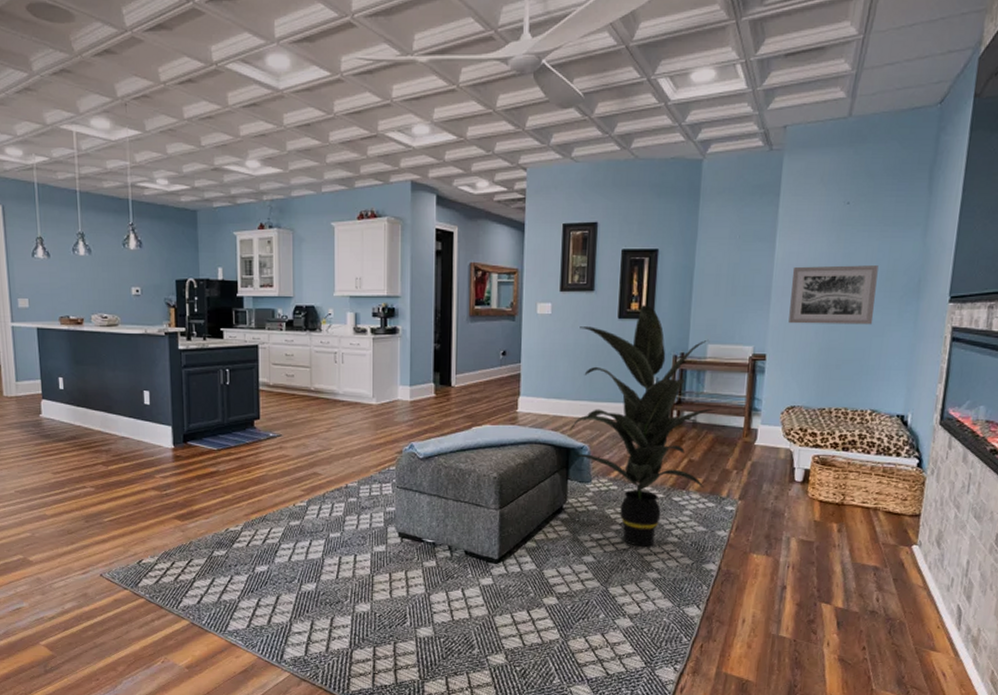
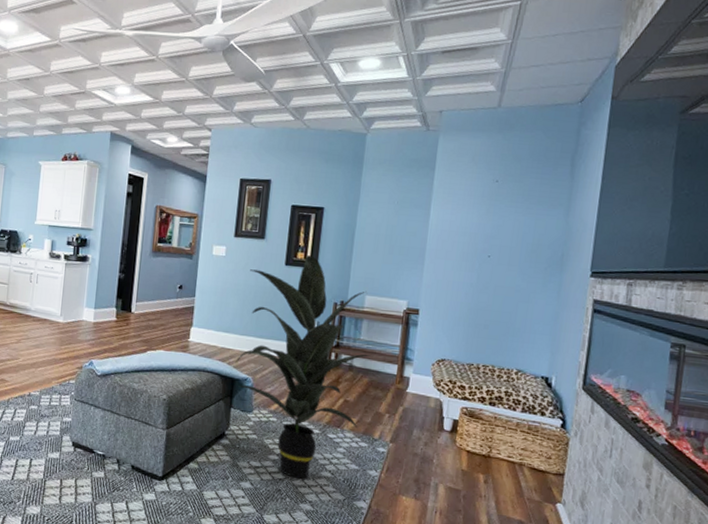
wall art: present [788,265,879,325] -> none [440,233,524,291]

